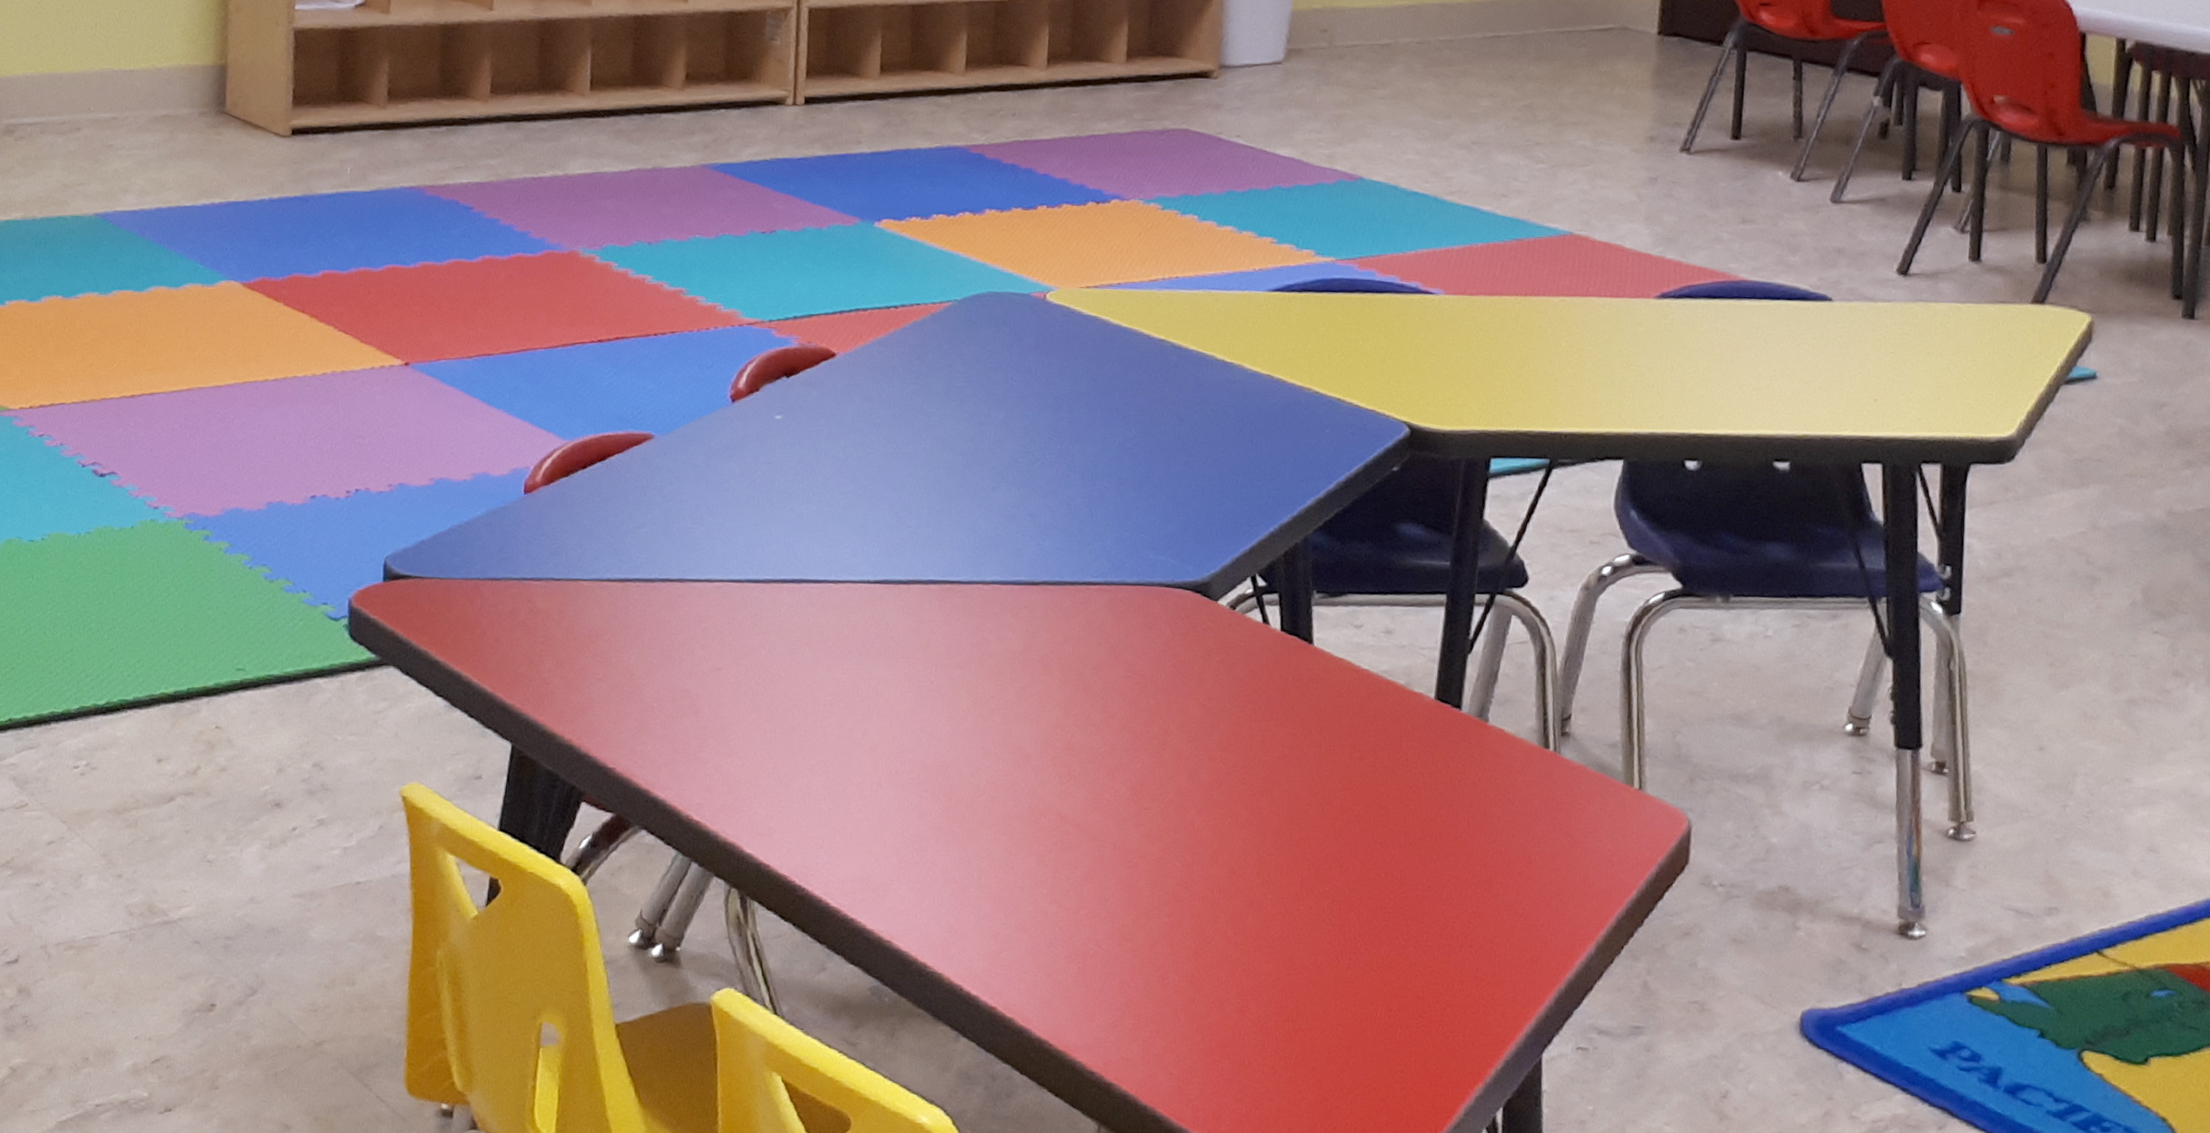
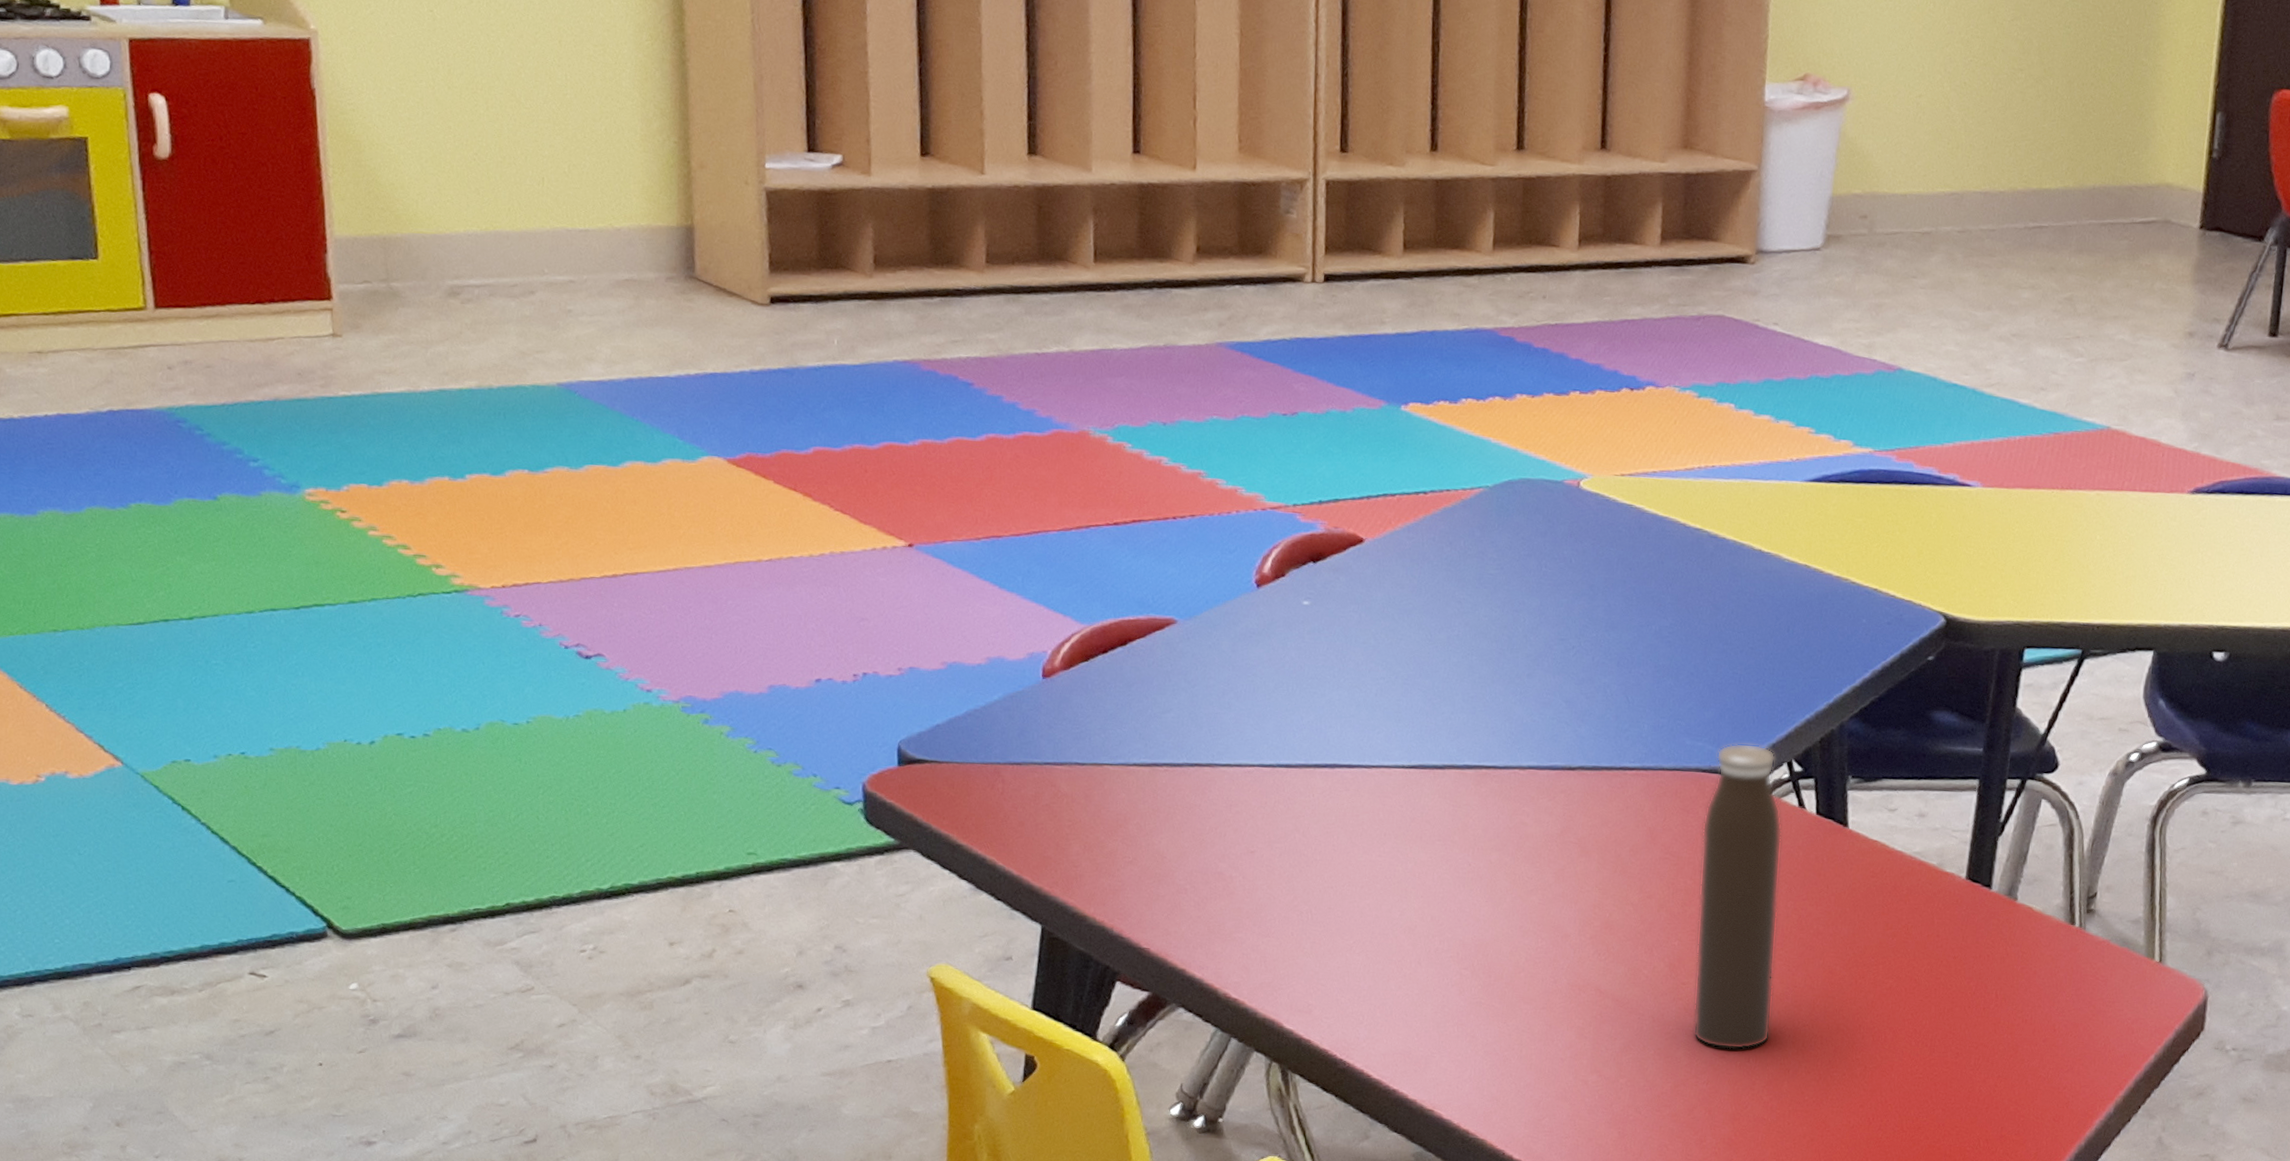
water bottle: none [1155,557,1246,880] -> present [1693,743,1782,1050]

